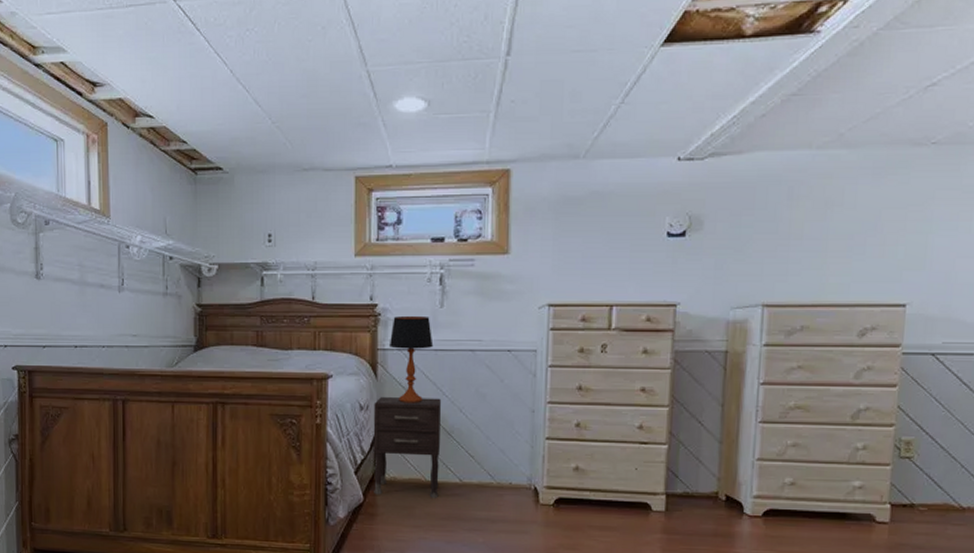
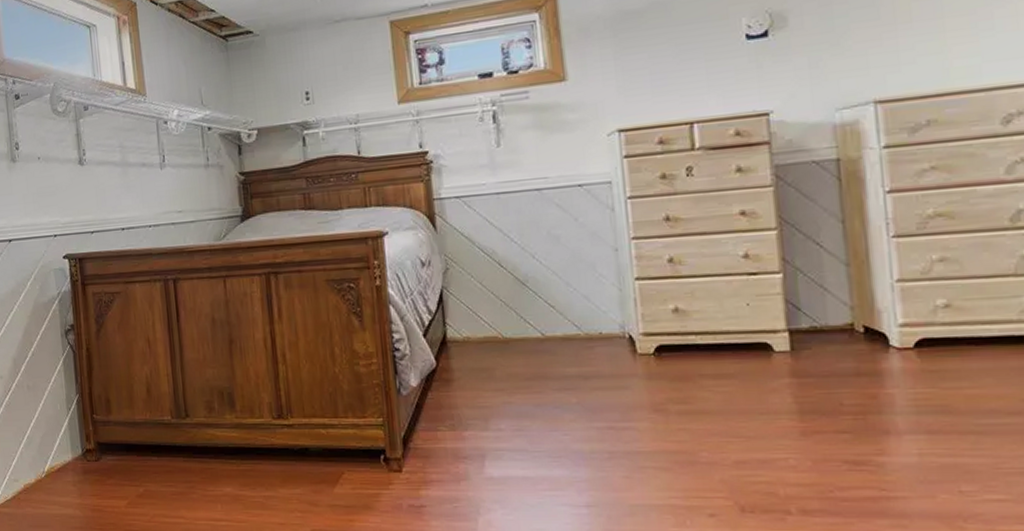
nightstand: present [373,397,441,498] -> none [436,245,520,358]
table lamp: present [390,315,434,403] -> none [445,158,494,255]

